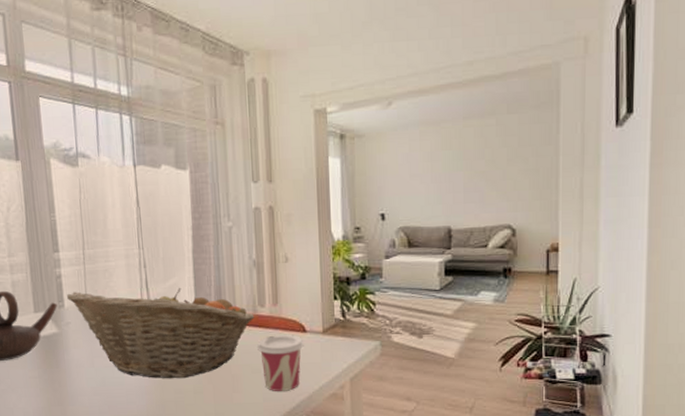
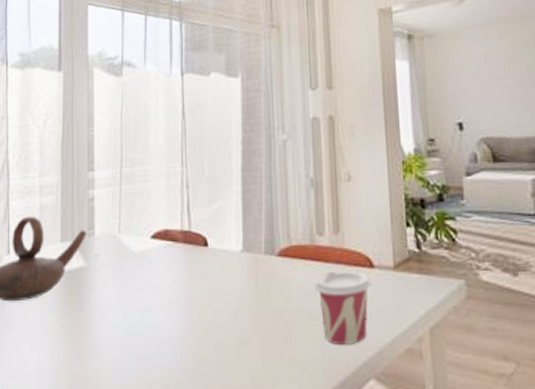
fruit basket: present [67,288,255,379] -> none [99,213,312,326]

